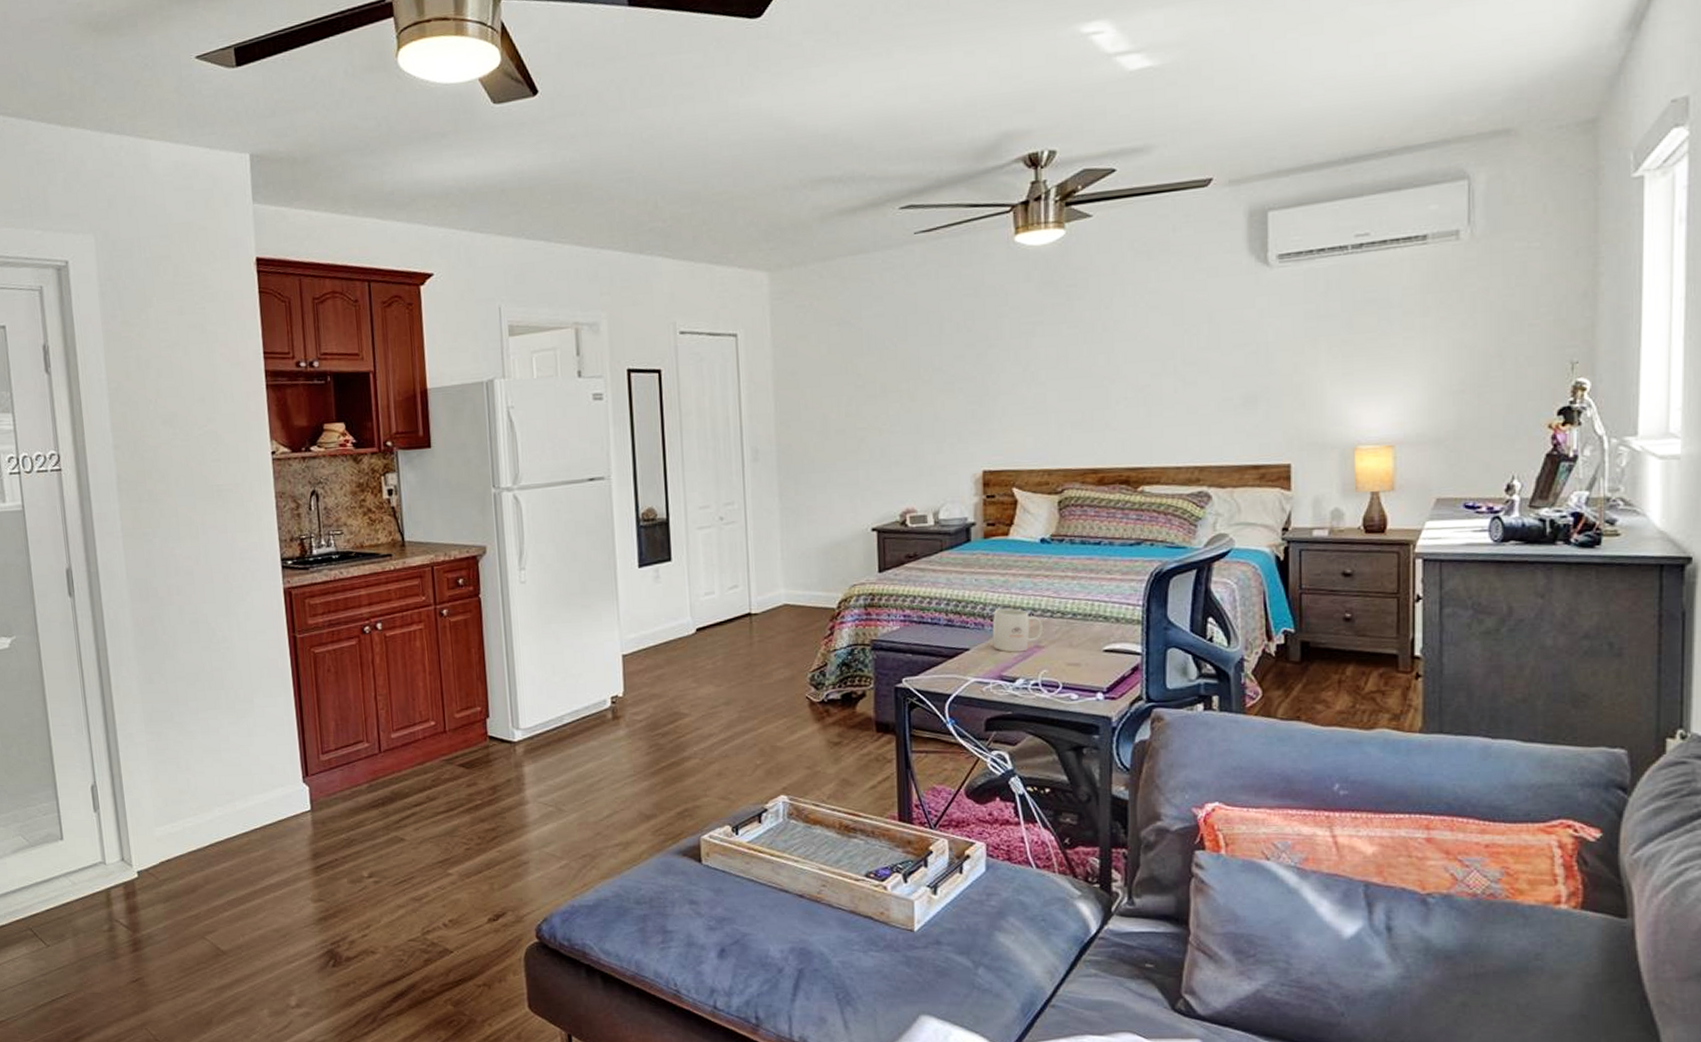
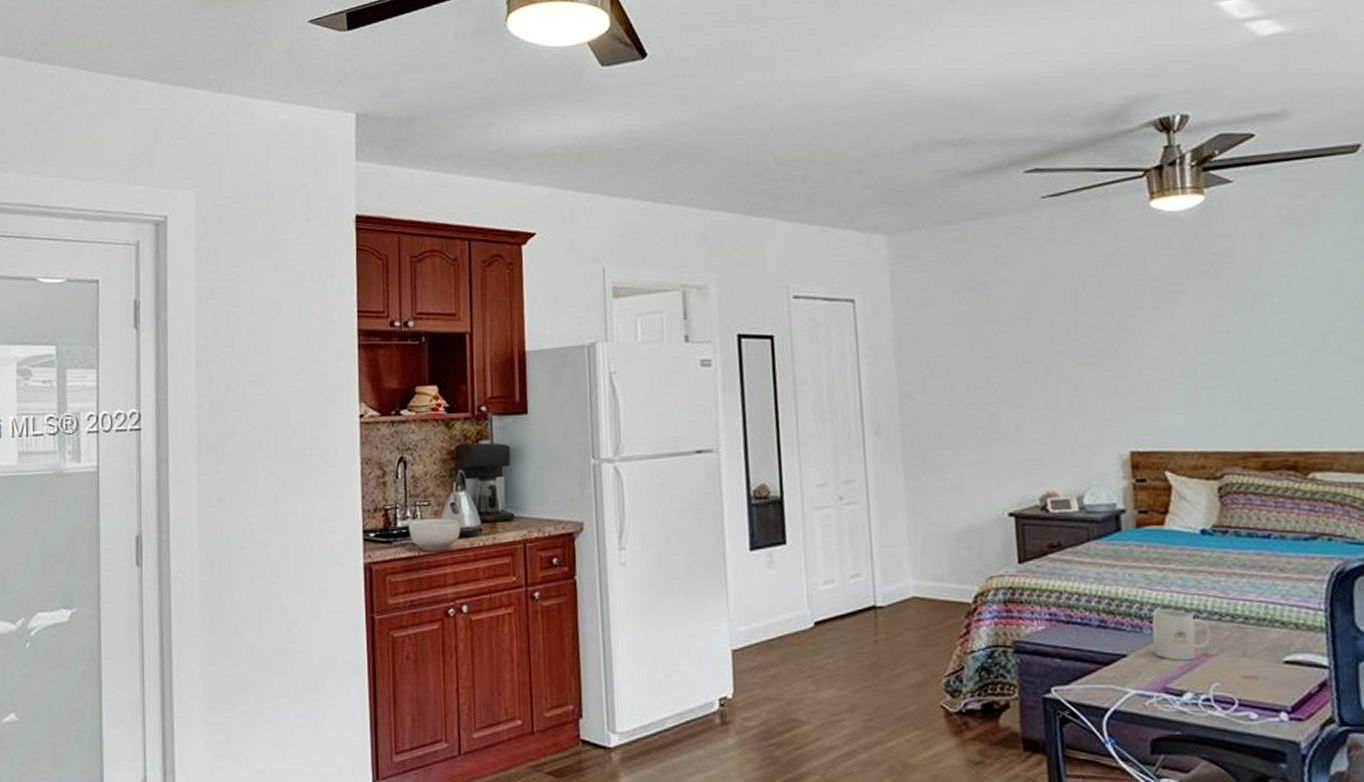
bowl: none [322,545,373,576] -> present [407,517,461,552]
kettle: none [352,500,391,564] -> present [440,469,481,539]
coffee maker: none [365,475,423,549] -> present [456,442,515,523]

